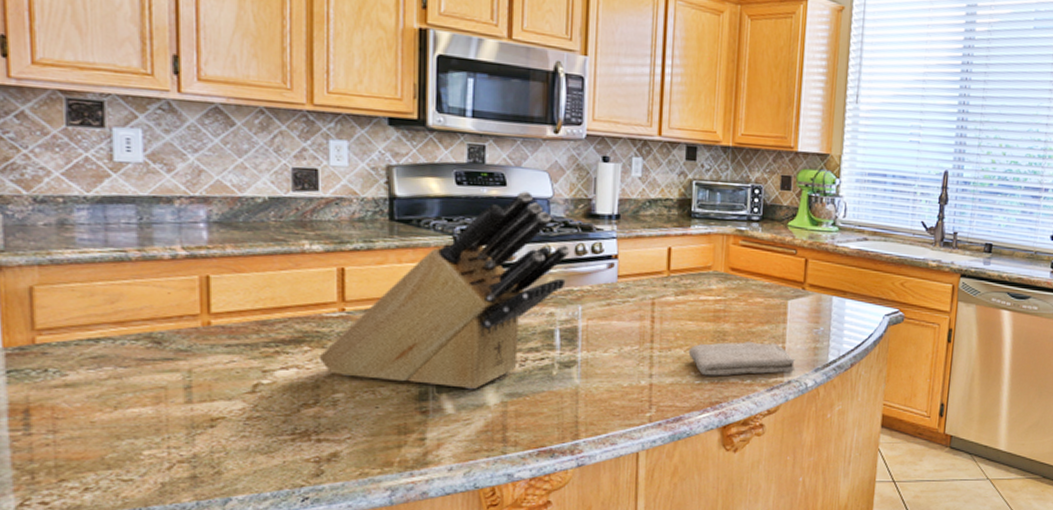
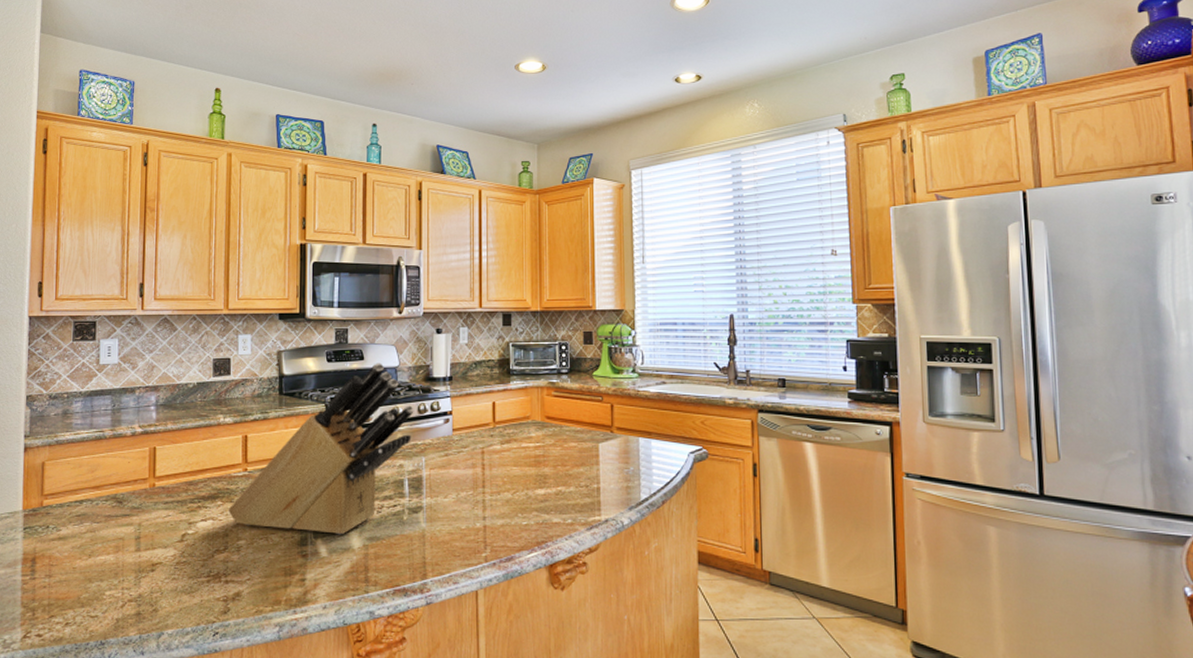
washcloth: present [688,340,796,376] -> none [515,482,611,517]

